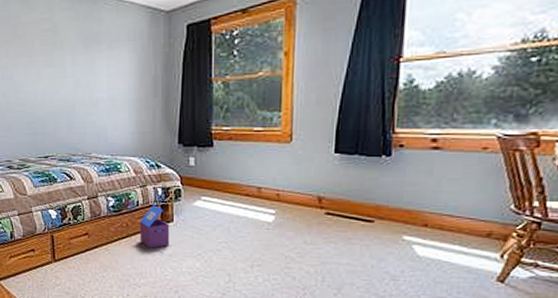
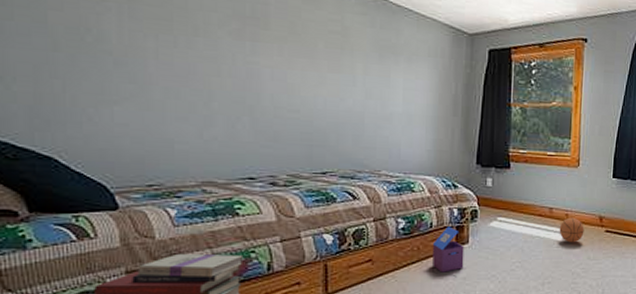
basketball: none [269,197,299,225] -> present [559,217,584,243]

